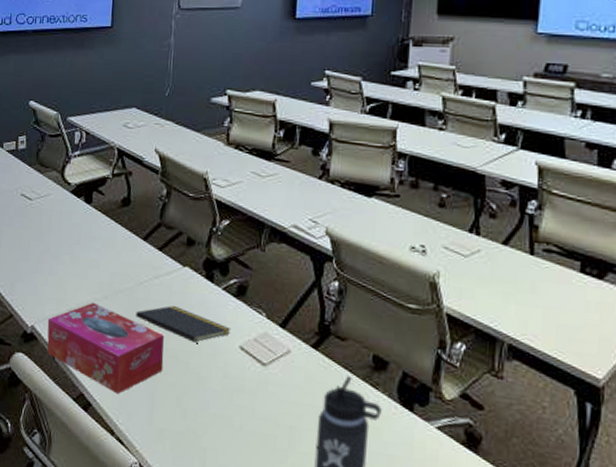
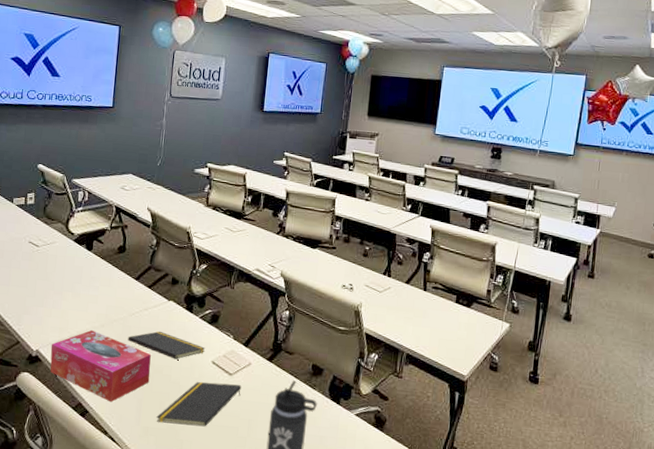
notepad: none [172,372,279,433] -> present [156,381,242,427]

